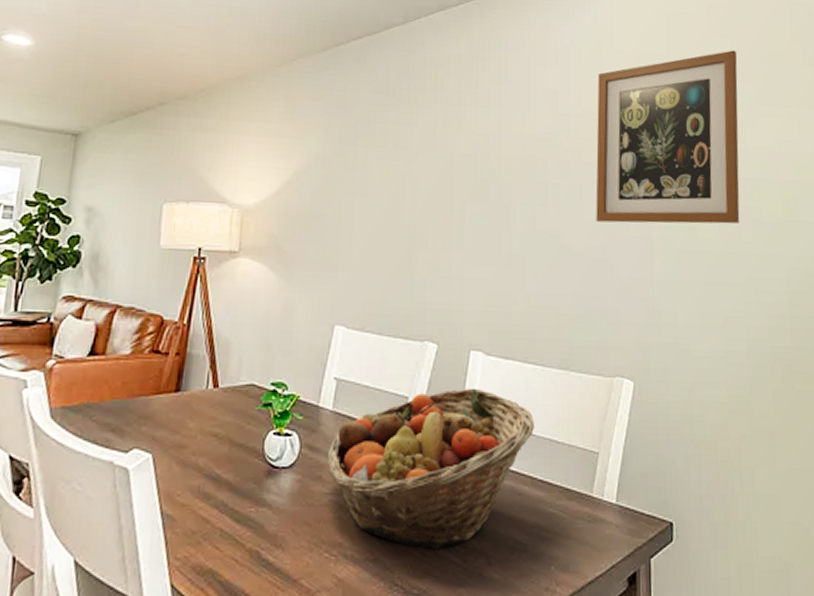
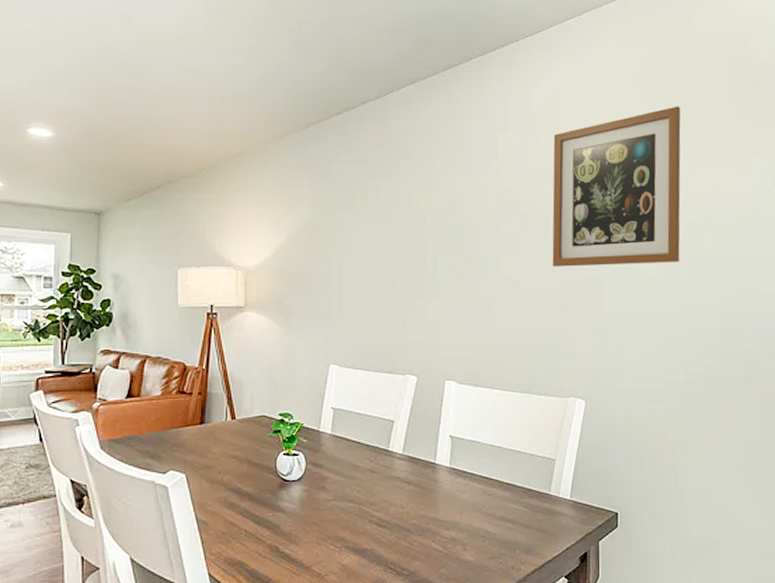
fruit basket: present [328,388,535,551] -> none [329,411,502,541]

